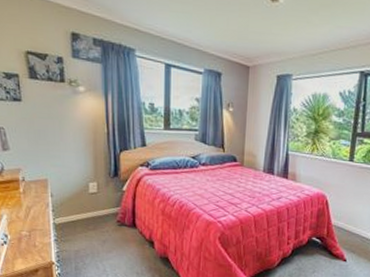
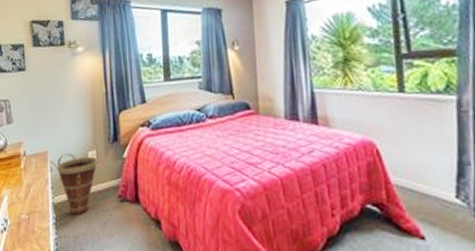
basket: none [50,183,98,234] -> present [50,153,97,215]

